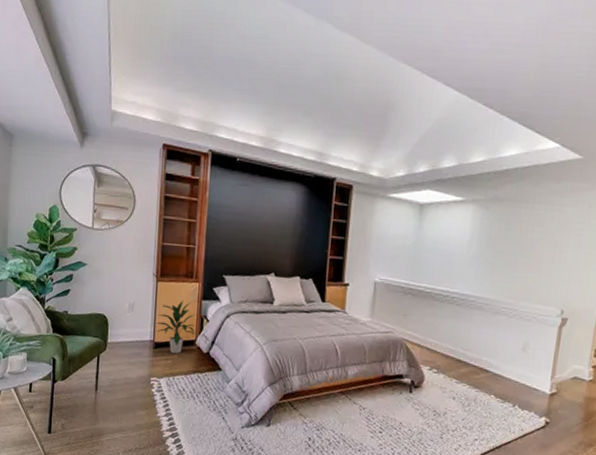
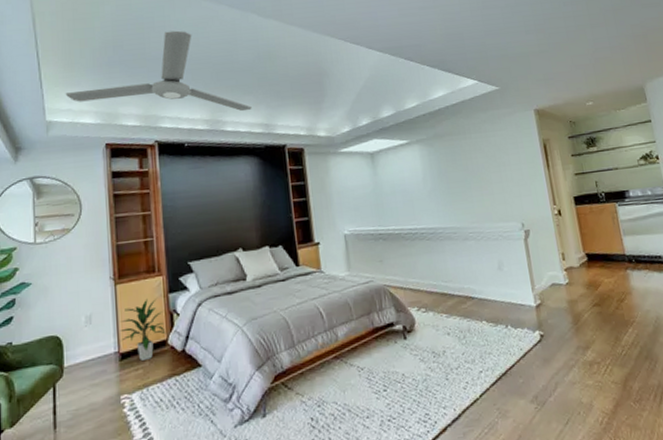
ceiling fan: none [131,31,309,135] -> present [65,30,252,112]

